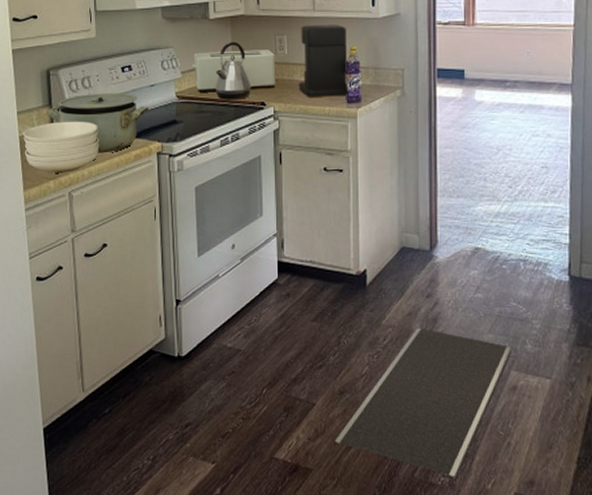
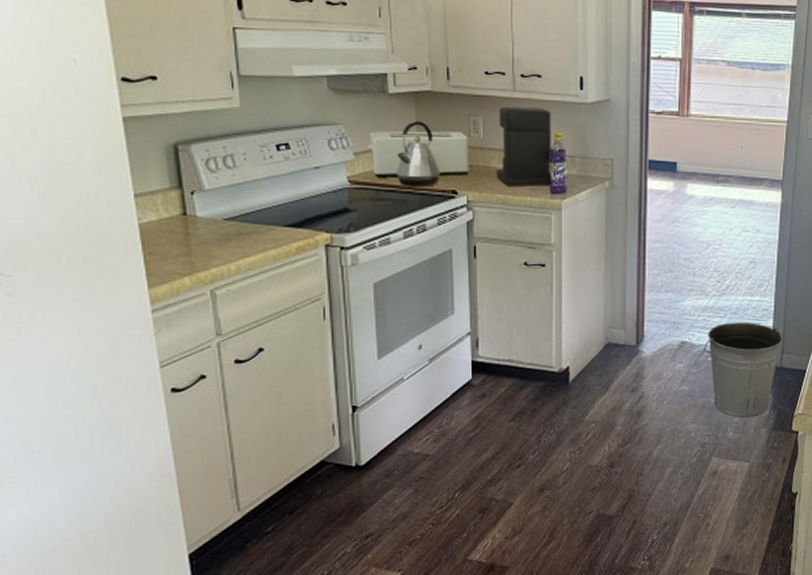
bowl: present [23,121,100,173] -> none [144,206,250,268]
saucepan: present [47,92,148,153] -> none [176,174,313,245]
door mat: present [334,328,511,481] -> none [533,422,713,563]
bucket: none [497,228,581,330] -> present [703,322,783,418]

